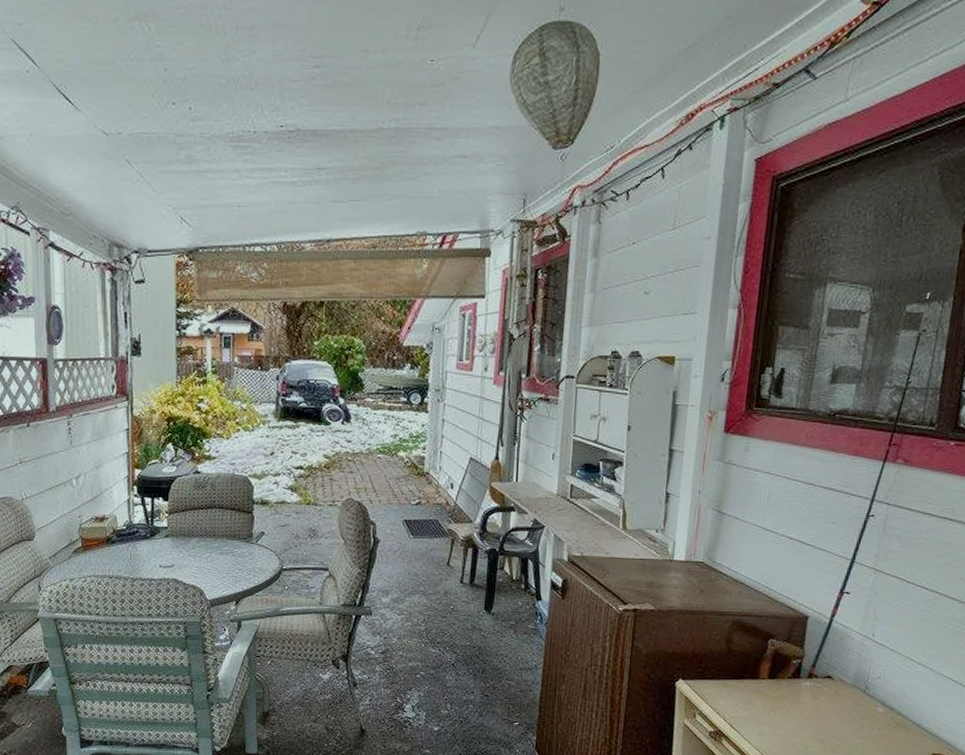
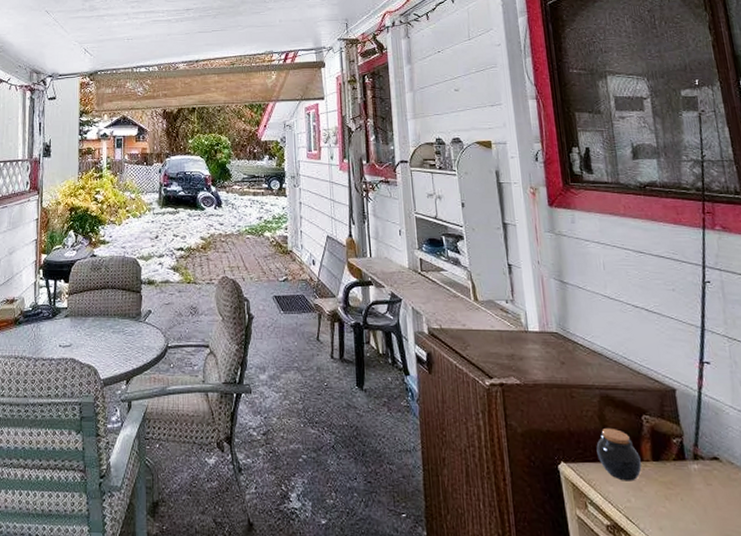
jar: none [716,650,757,696] -> present [596,427,642,482]

